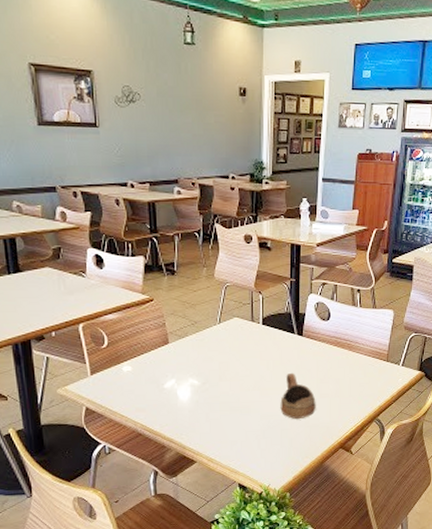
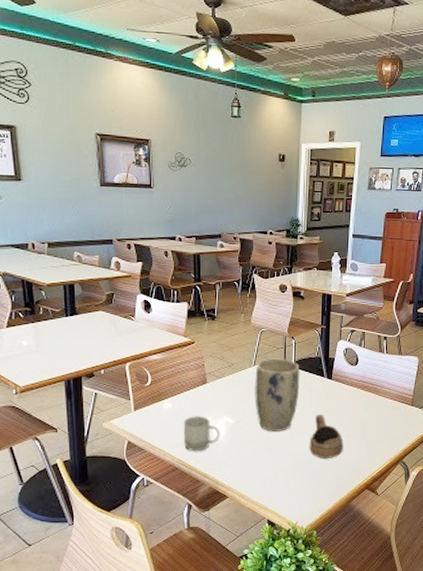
cup: none [145,378,185,416] -> present [183,416,220,451]
plant pot: none [219,315,269,393] -> present [254,358,300,431]

